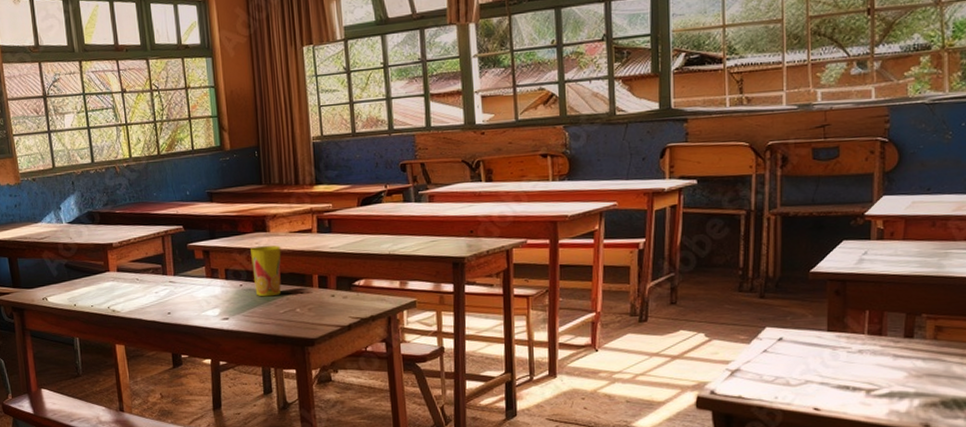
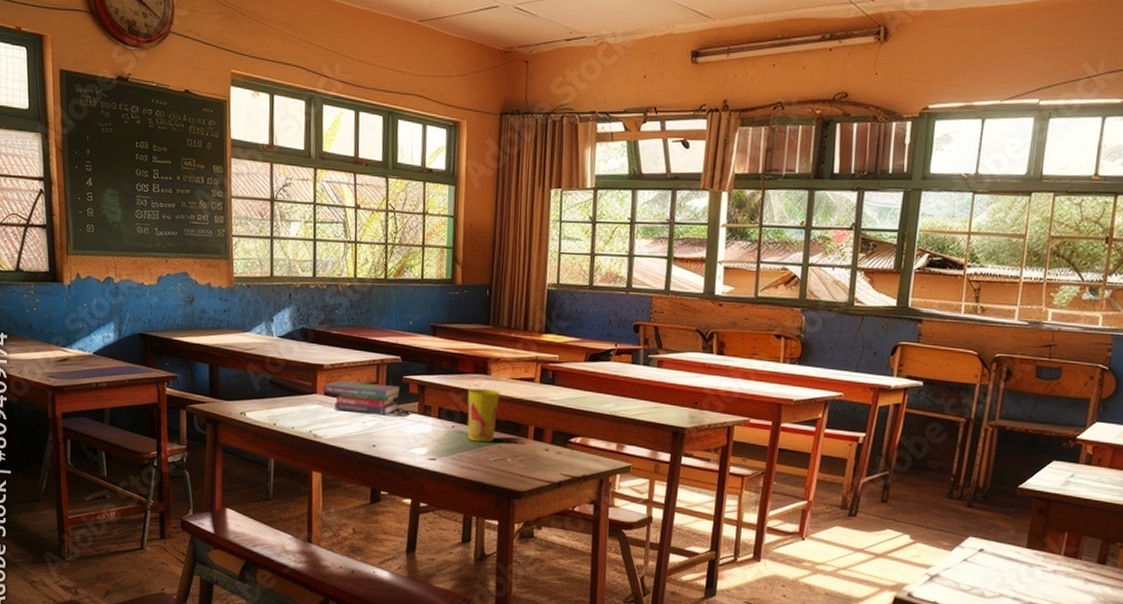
books: none [114,254,187,285] -> present [323,381,400,416]

